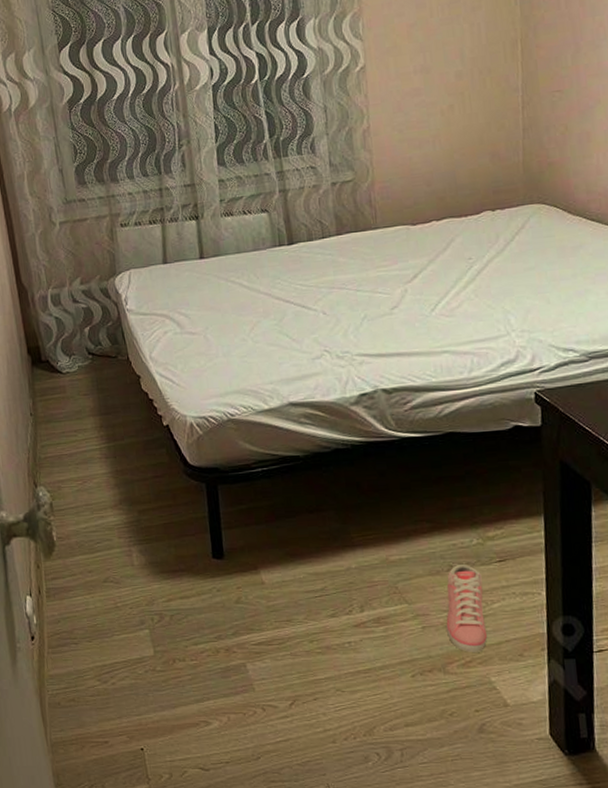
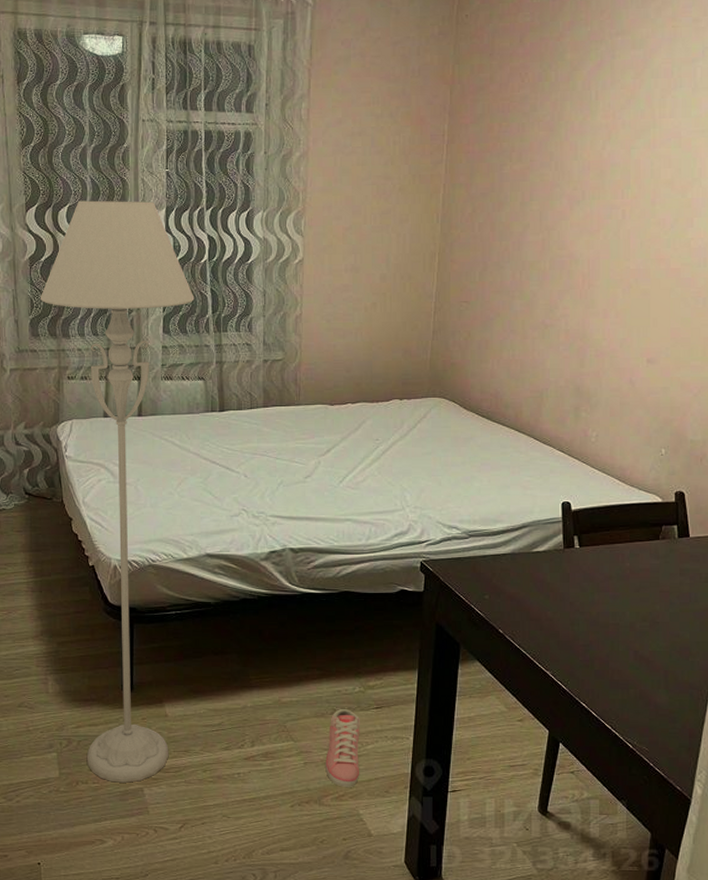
floor lamp: none [83,23,271,659] -> present [40,200,195,783]

